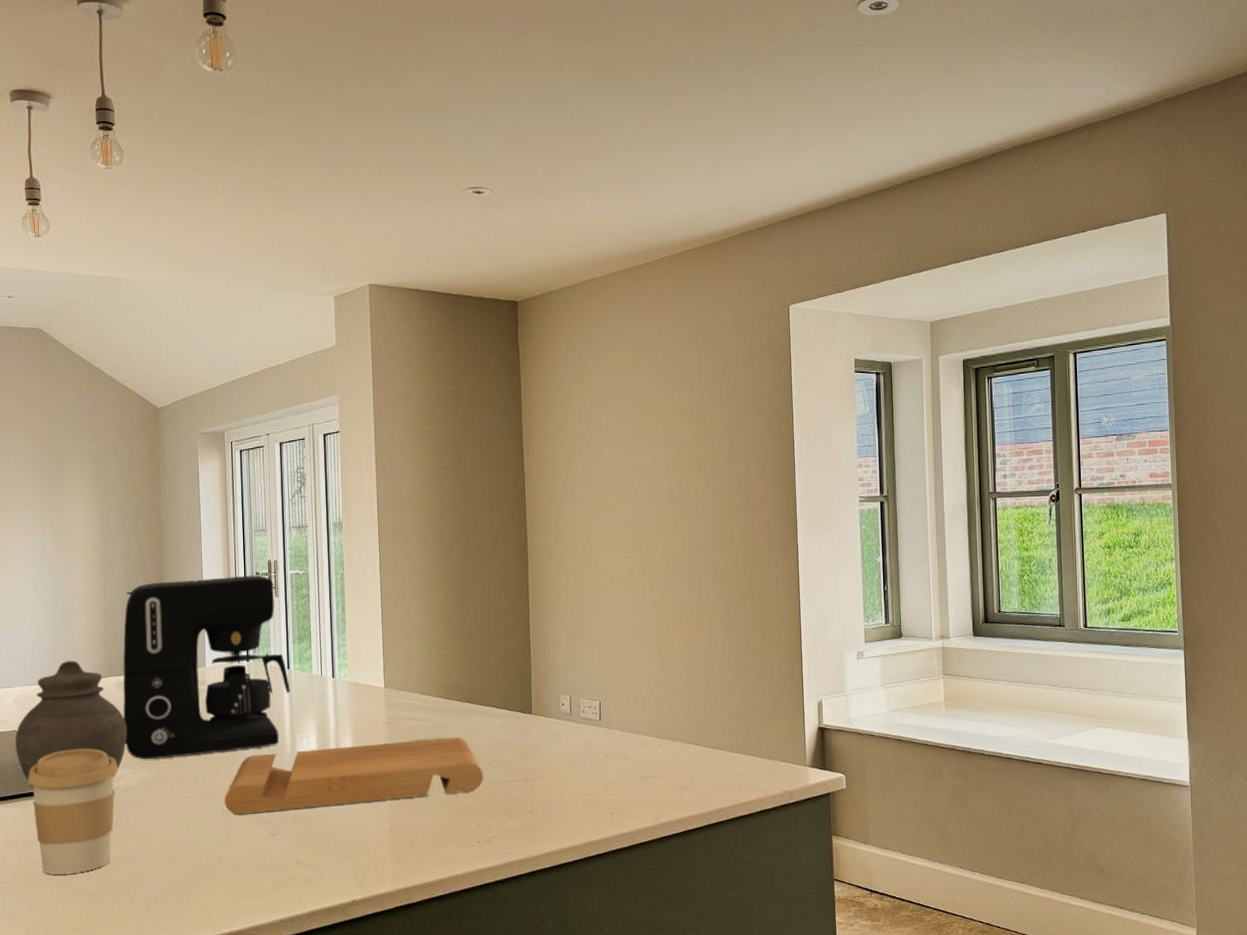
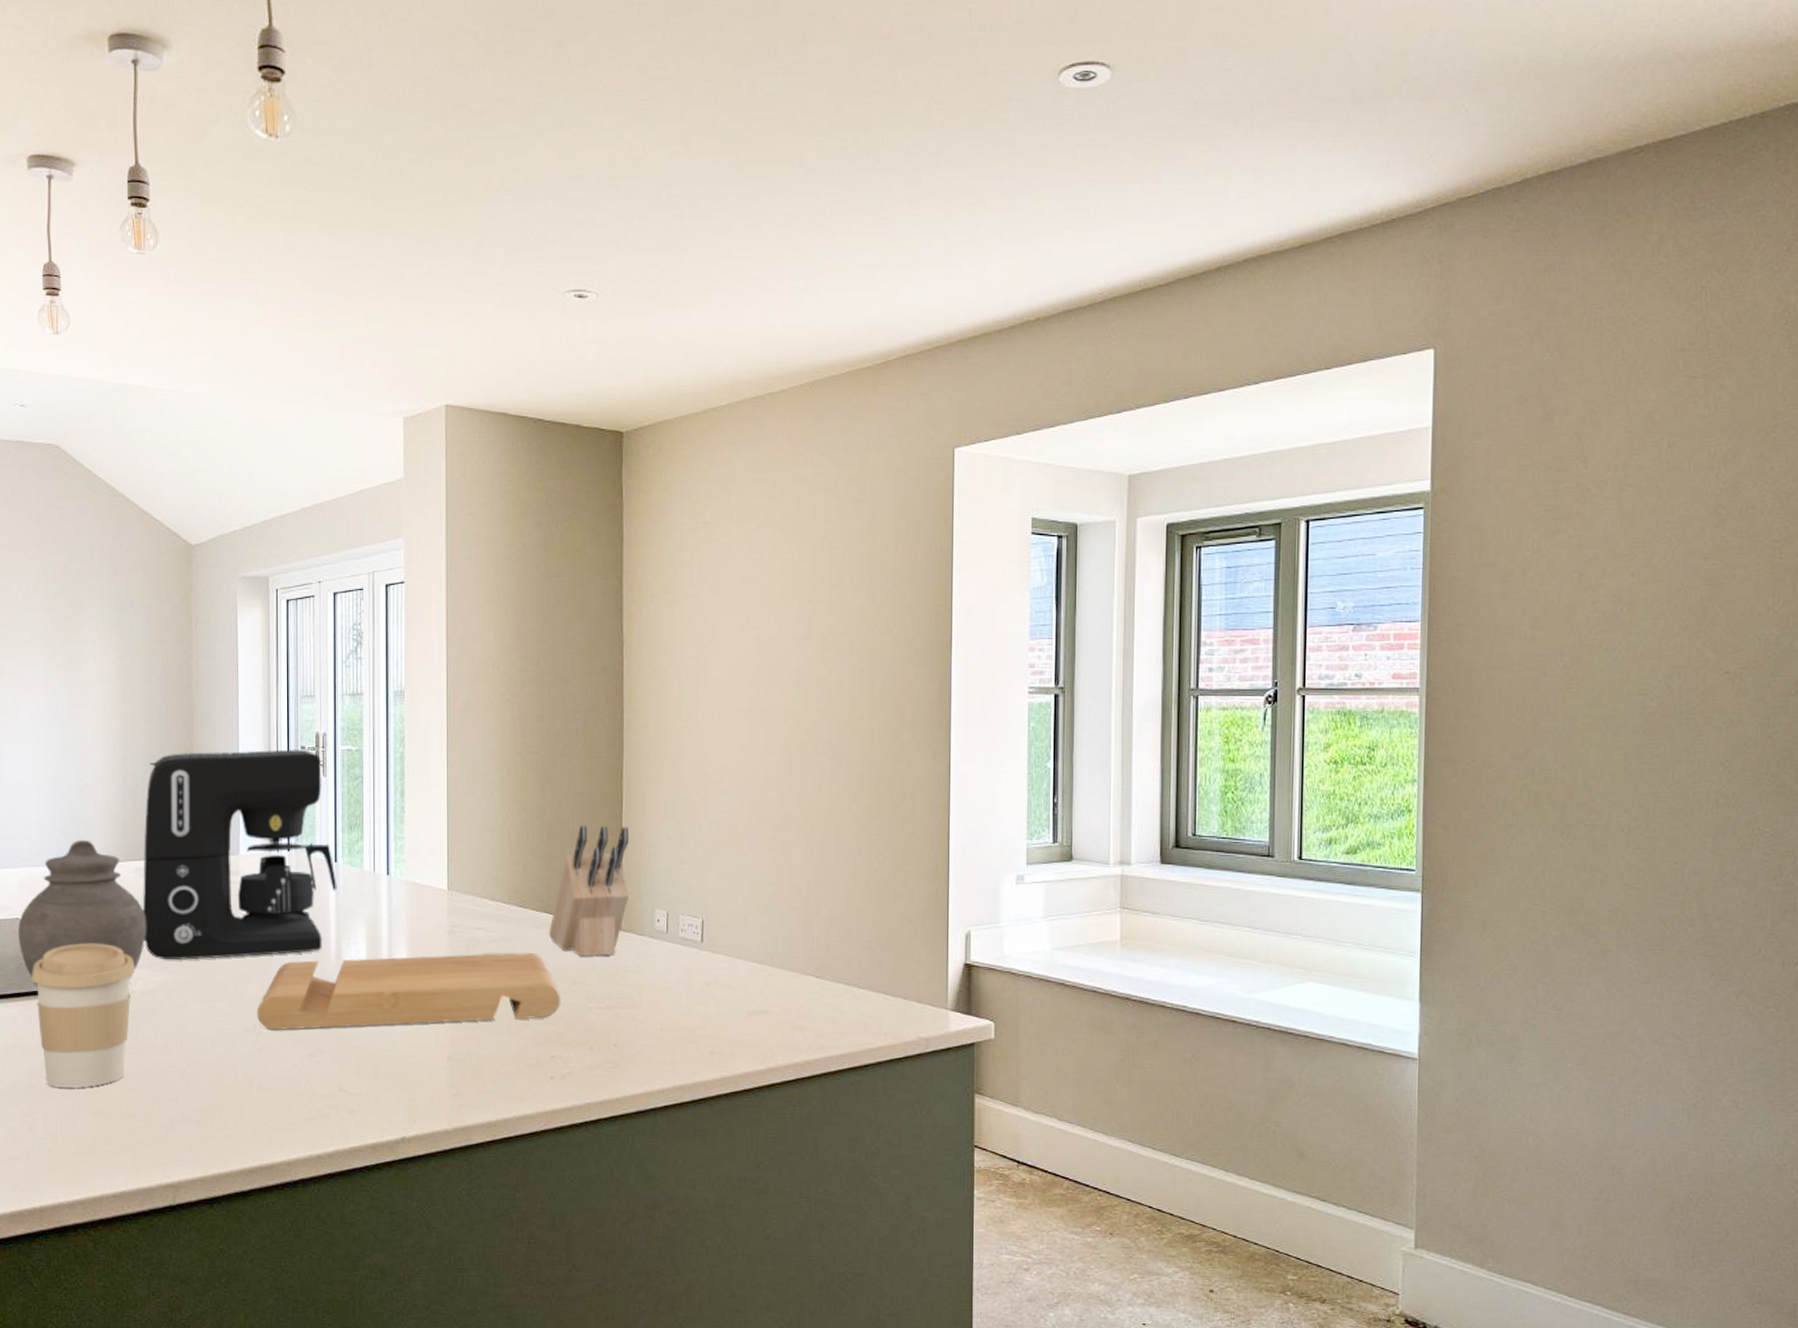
knife block: none [471,627,538,738] -> present [548,825,630,957]

